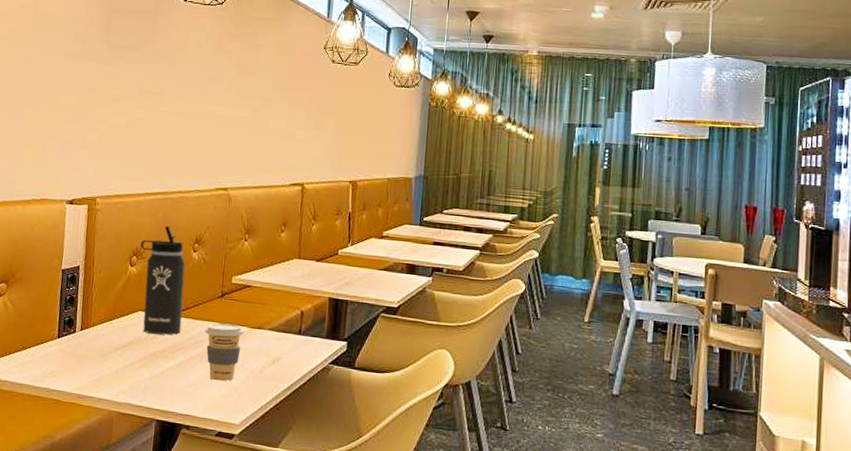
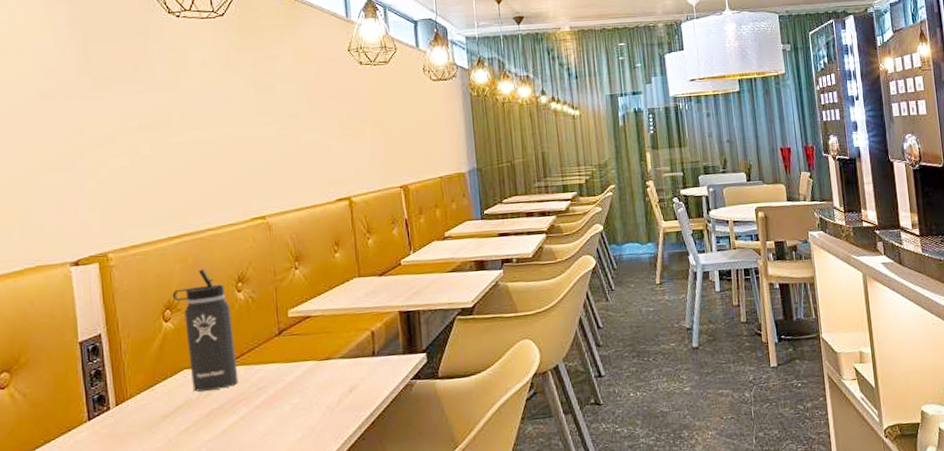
coffee cup: present [205,323,244,382] -> none [266,360,312,426]

